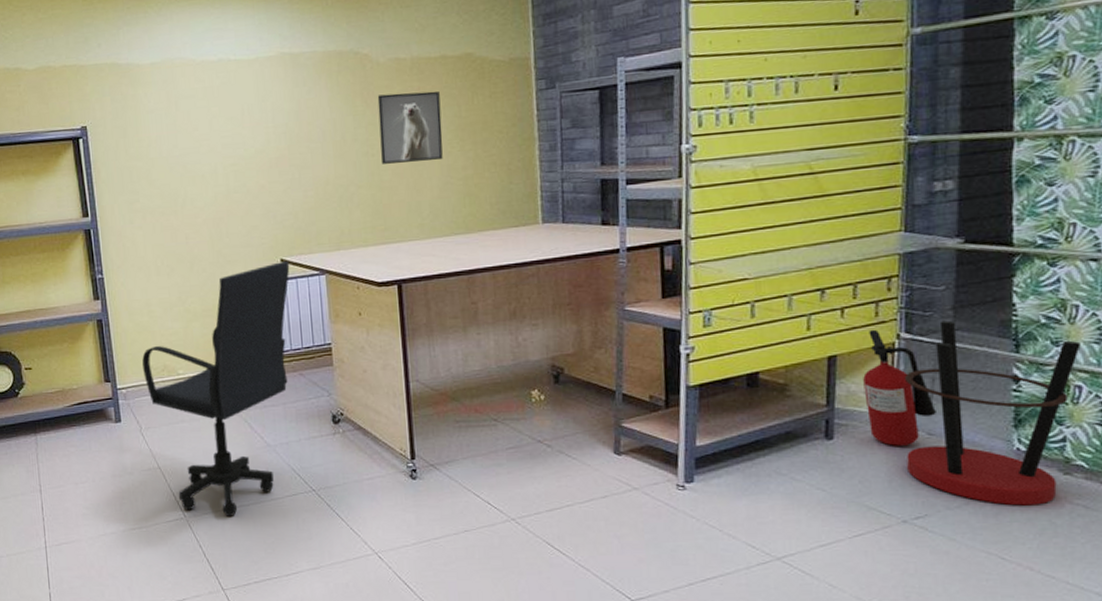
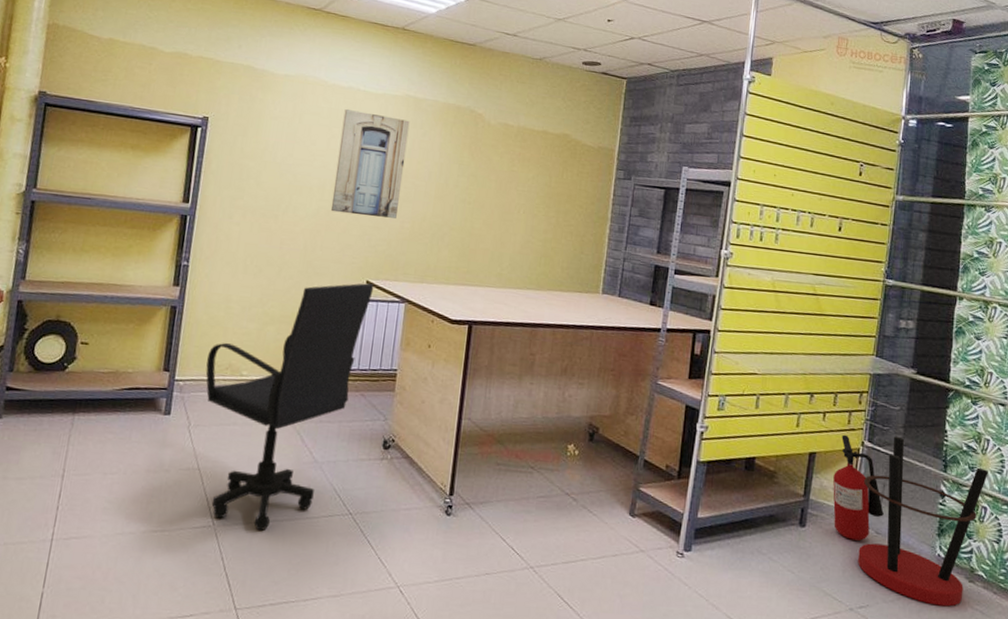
wall art: none [219,80,298,196] -> present [330,109,410,218]
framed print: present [377,91,443,164] -> none [475,152,536,219]

